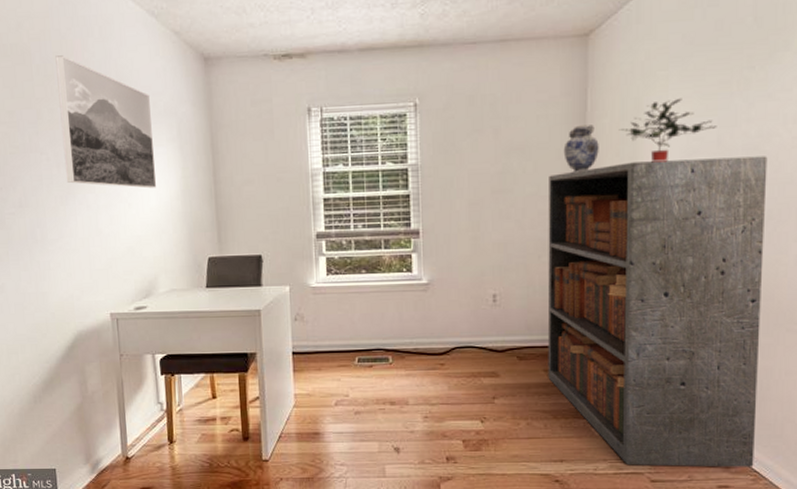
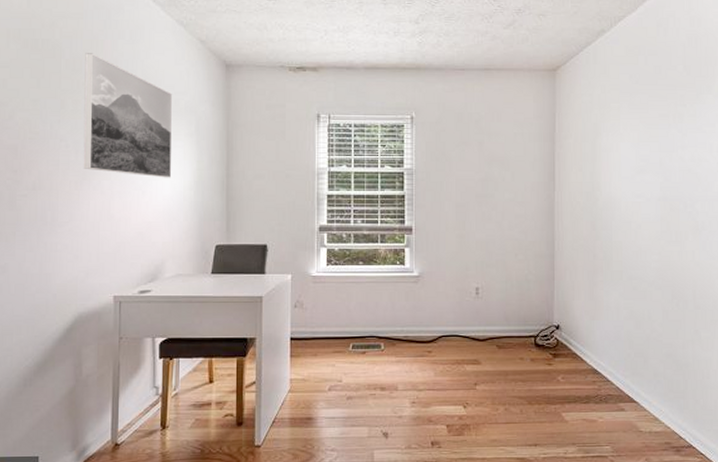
bookcase: present [547,156,768,467] -> none [523,177,700,450]
decorative vase: present [563,125,599,172] -> none [536,143,565,183]
potted plant: present [618,97,717,163] -> none [581,126,659,178]

